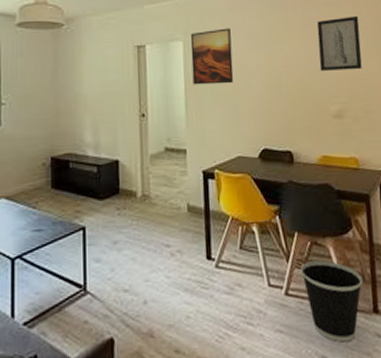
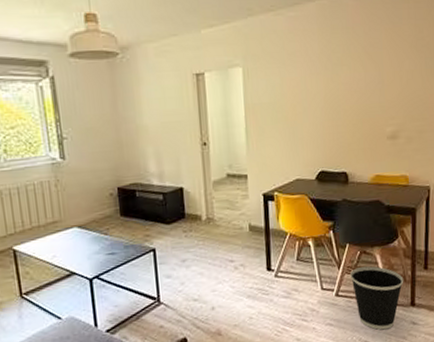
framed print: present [190,28,234,85] -> none [249,52,294,112]
wall art: present [317,15,362,71] -> none [378,34,420,93]

